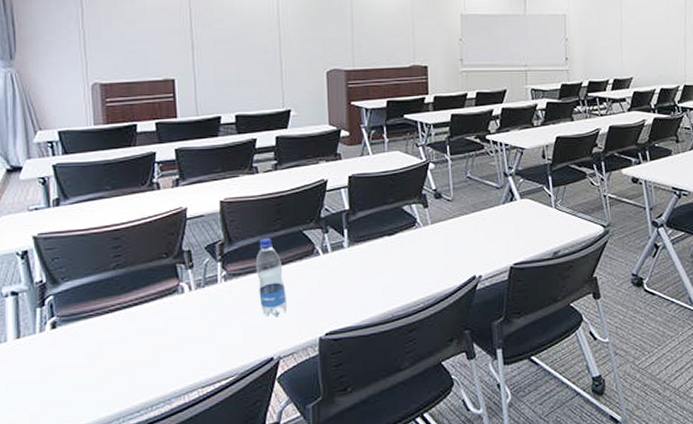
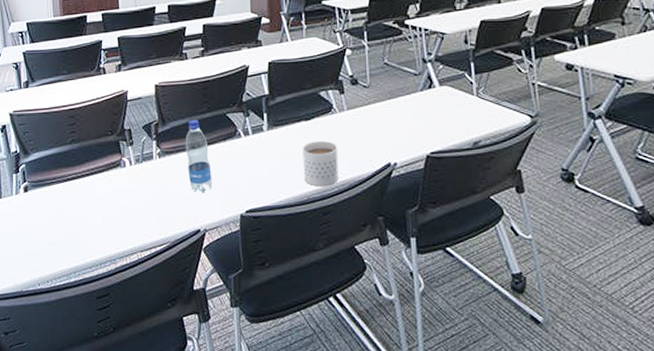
mug: none [386,255,424,304] -> present [302,140,338,187]

